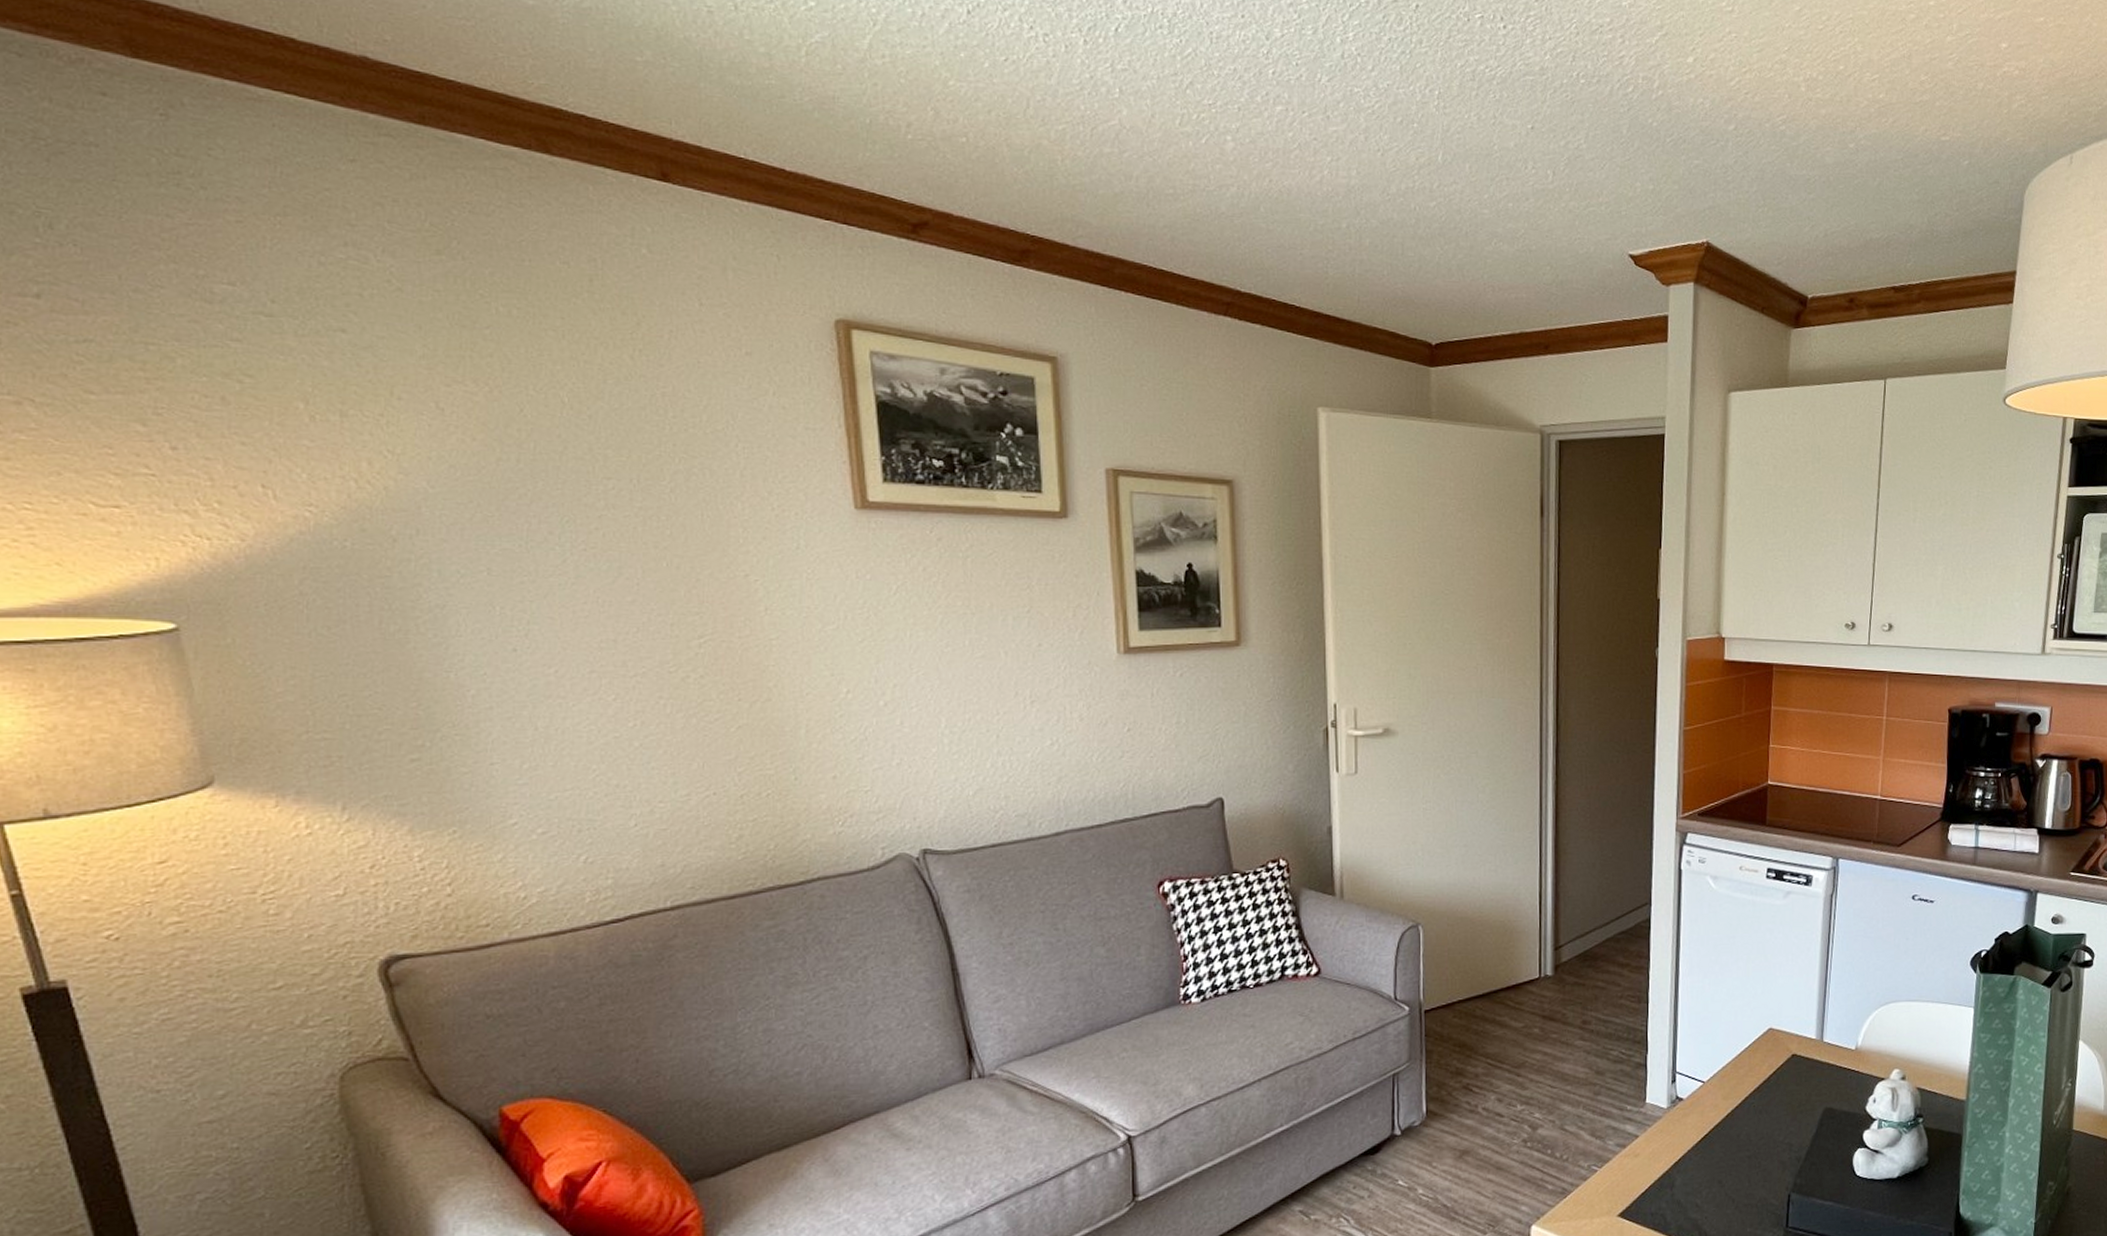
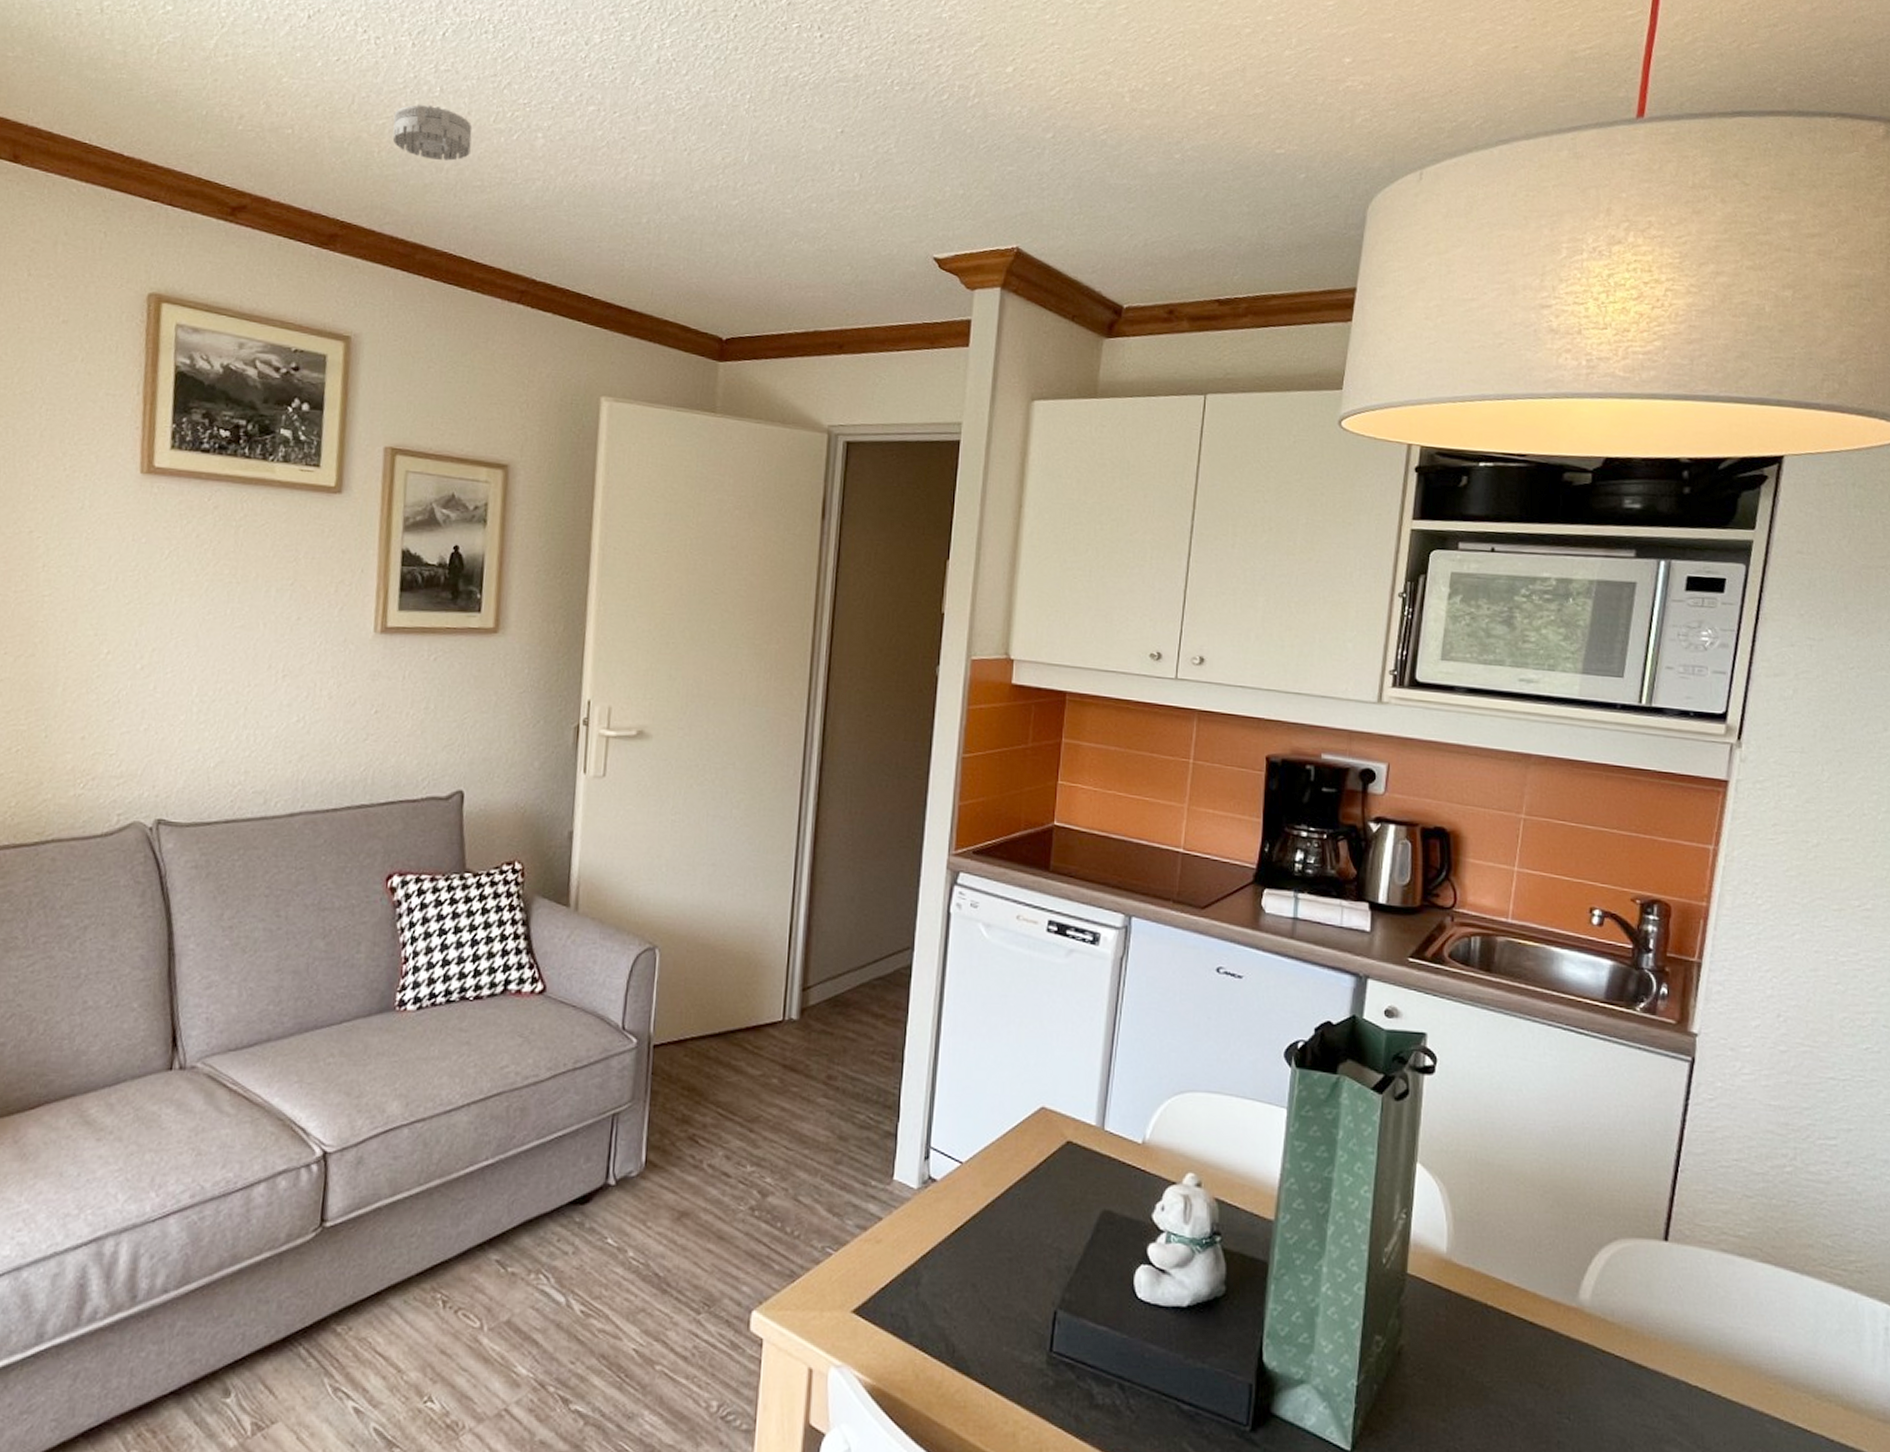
smoke detector: none [1073,106,1159,168] -> present [392,103,473,161]

